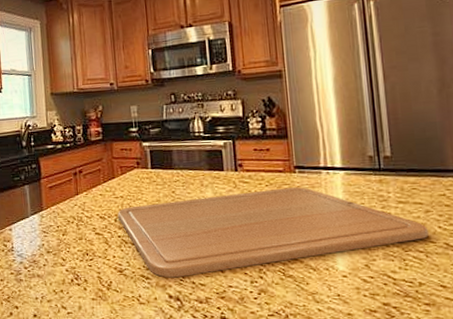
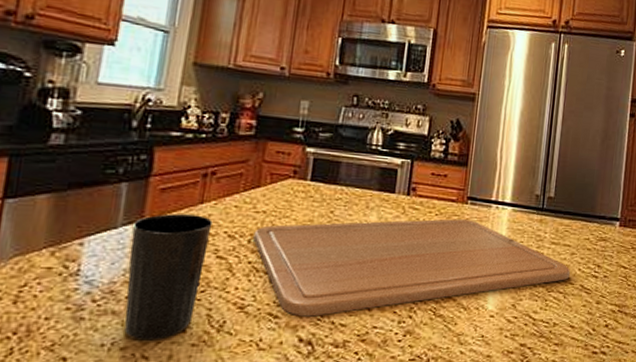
cup: none [37,203,89,296] -> present [124,214,213,341]

